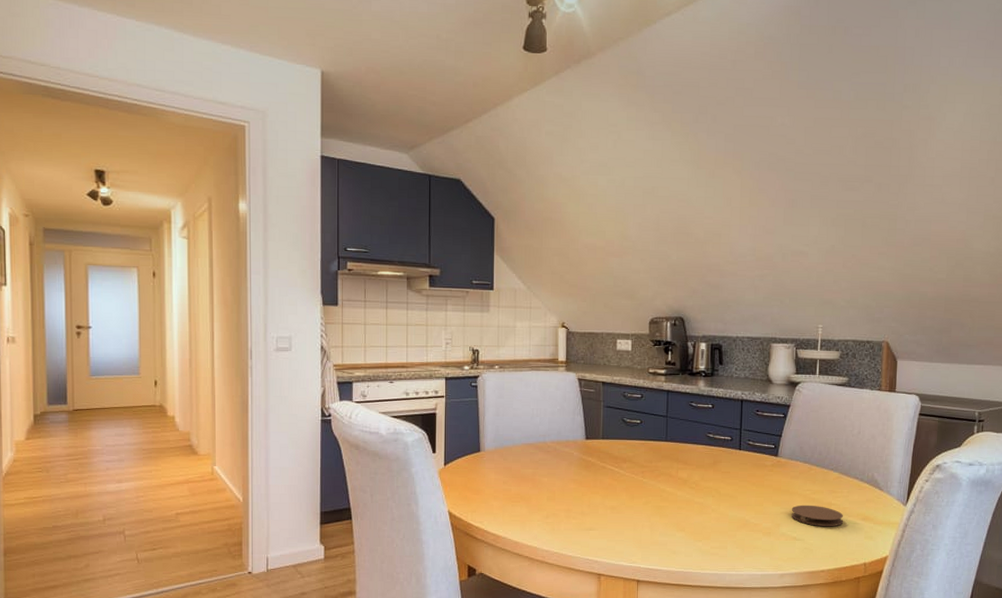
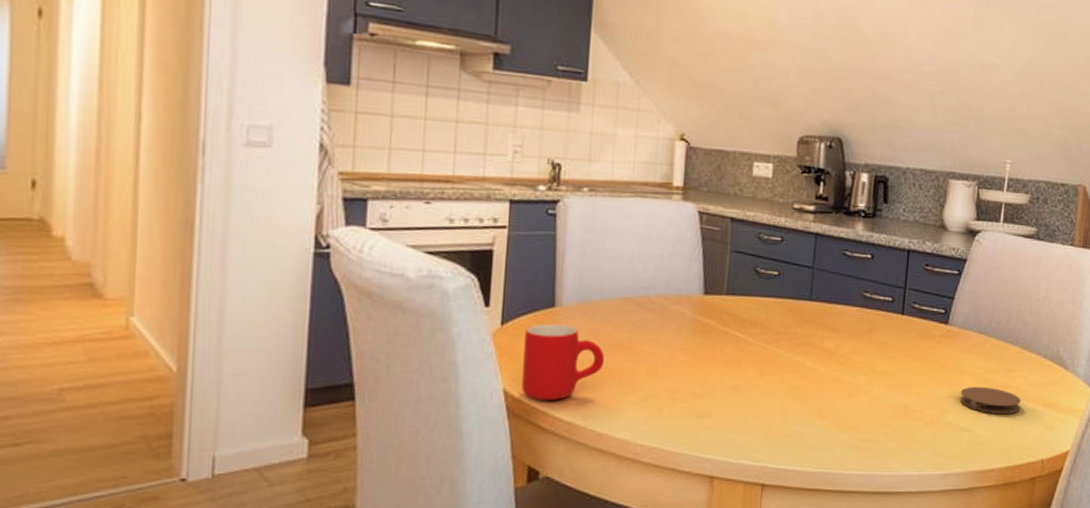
mug: none [460,464,517,519] -> present [521,323,605,401]

